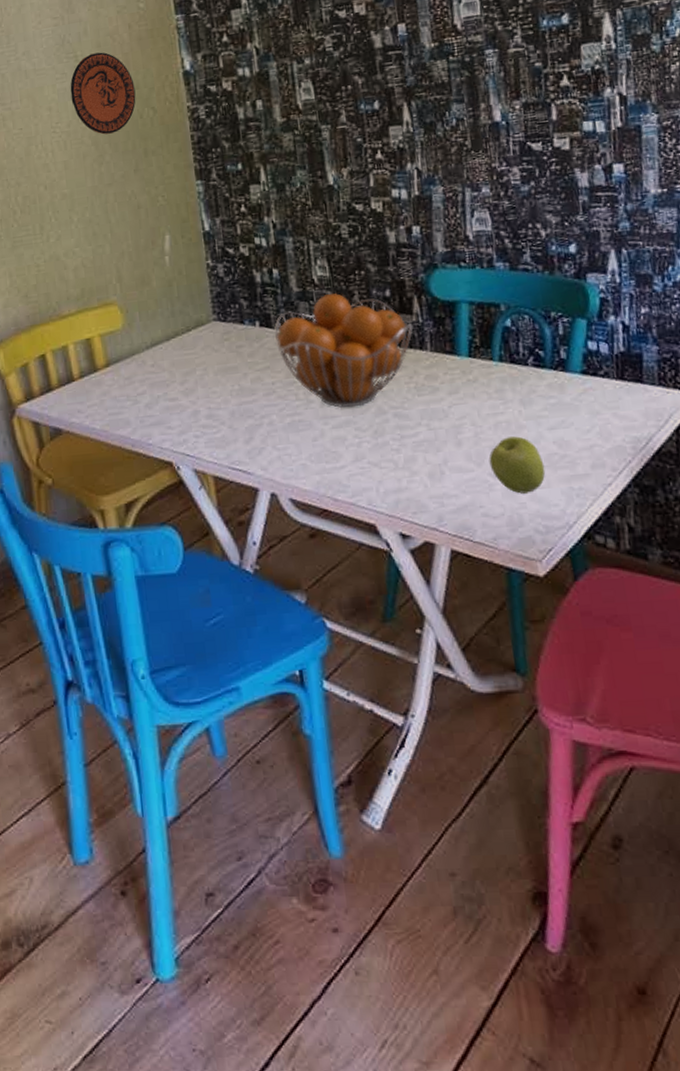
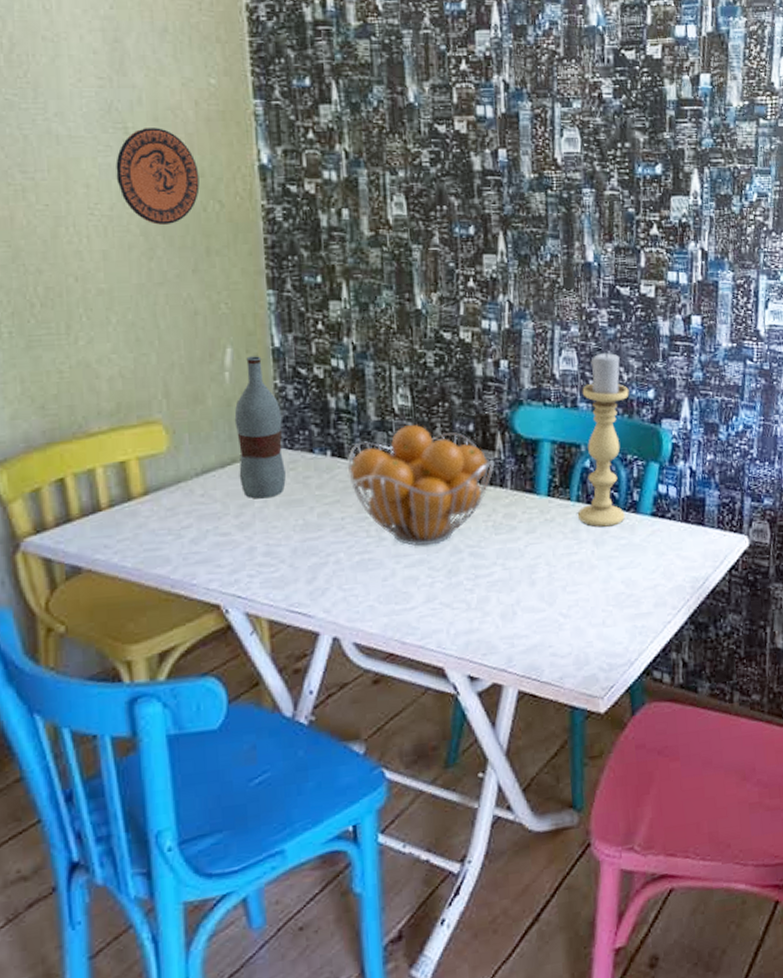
bottle: none [175,240,222,368] -> present [234,356,286,499]
apple: present [488,436,545,494] -> none [560,576,612,633]
candle holder: none [497,208,553,387] -> present [577,351,629,527]

